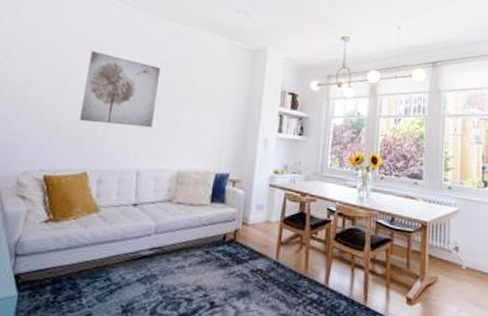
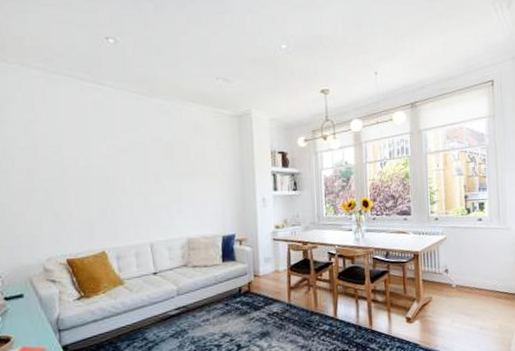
wall art: present [80,51,160,128] -> none [83,137,156,206]

